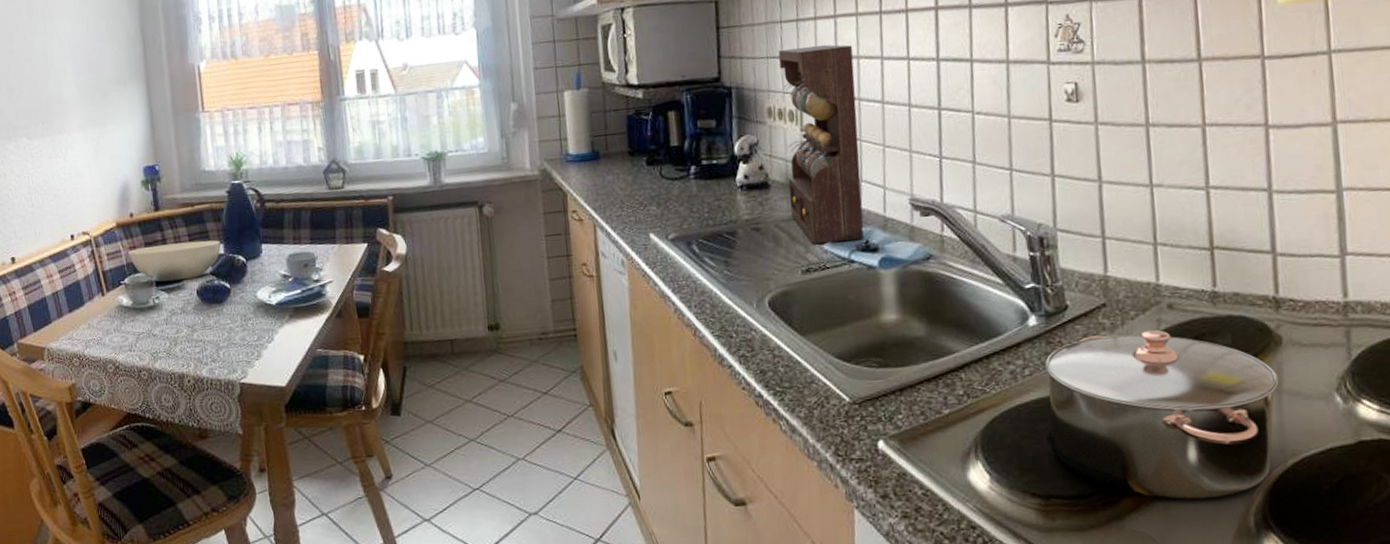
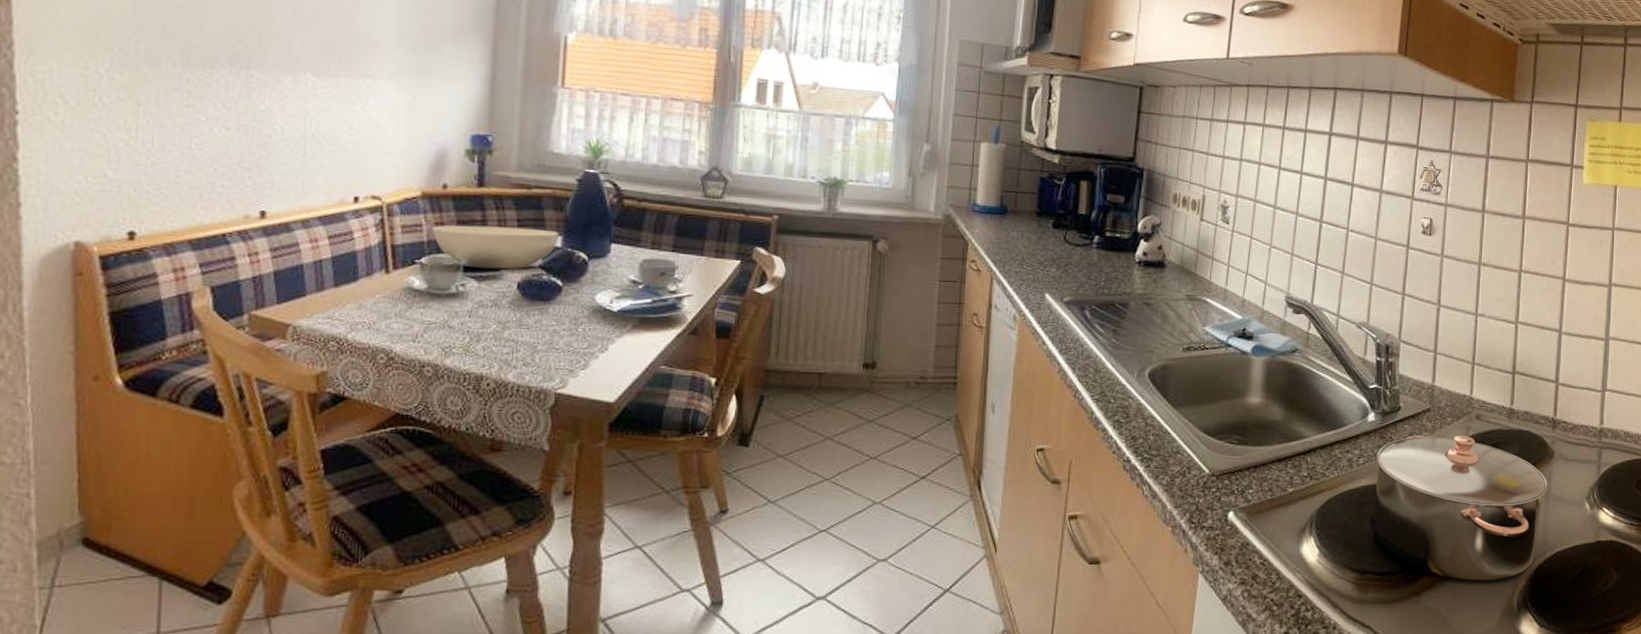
spice rack: present [778,44,864,244] -> none [1181,143,1255,327]

